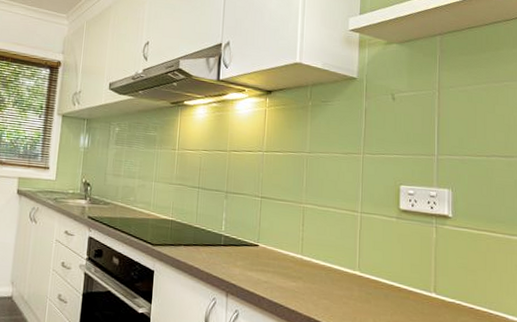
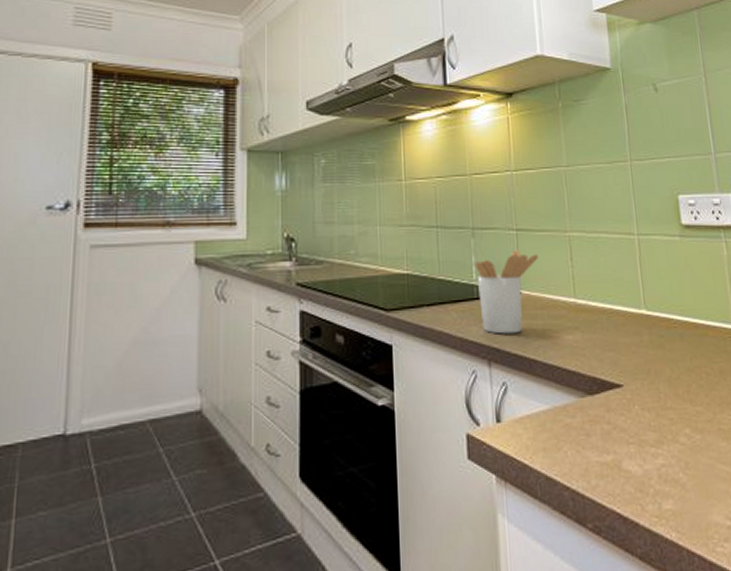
utensil holder: none [225,213,276,276] -> present [475,250,538,334]

